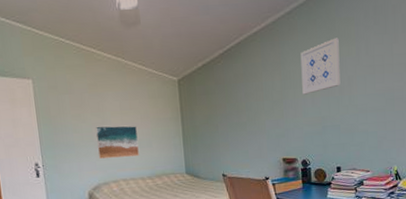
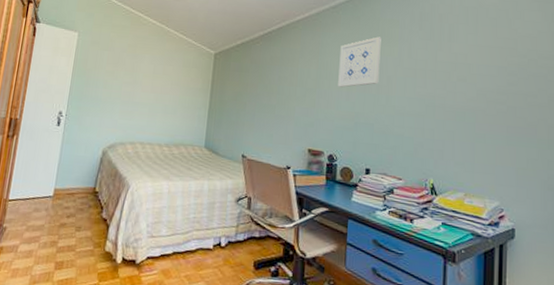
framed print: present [95,125,139,159] -> none [121,85,165,121]

